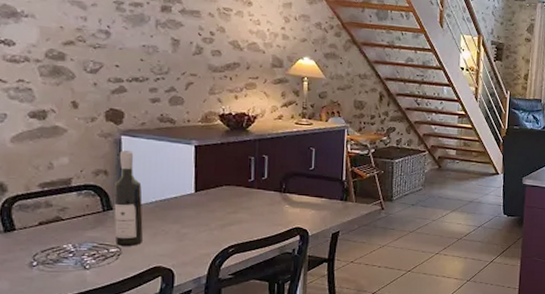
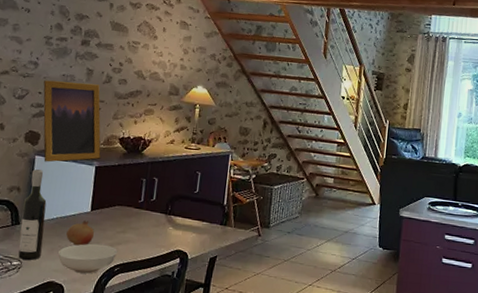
picture frame: none [120,51,199,143] -> present [43,80,101,162]
bowl: none [161,225,231,256] -> present [57,243,118,274]
fruit: none [169,202,201,229] -> present [66,220,94,246]

